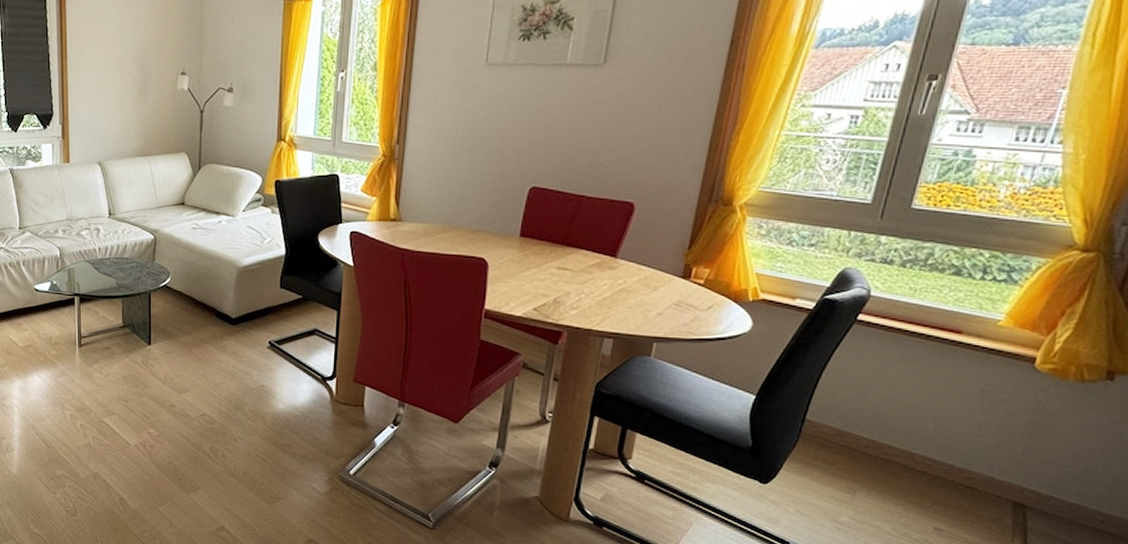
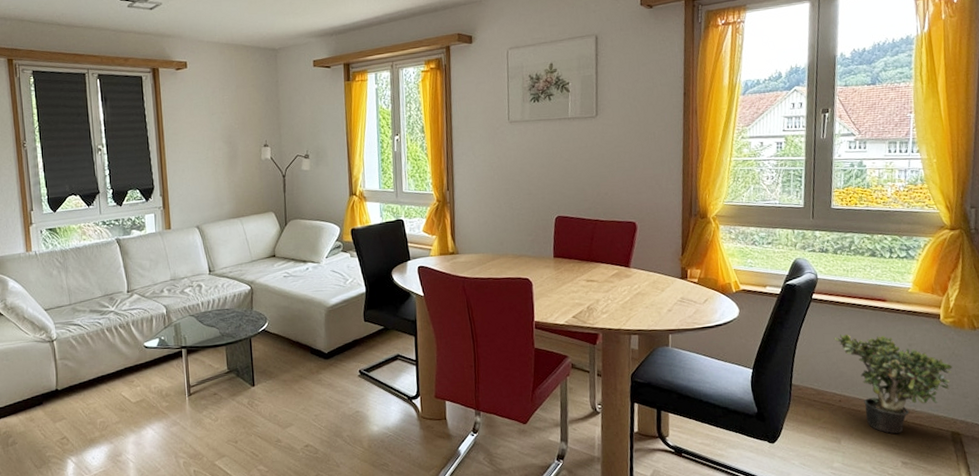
potted plant: none [875,366,1037,495] -> present [833,333,952,434]

